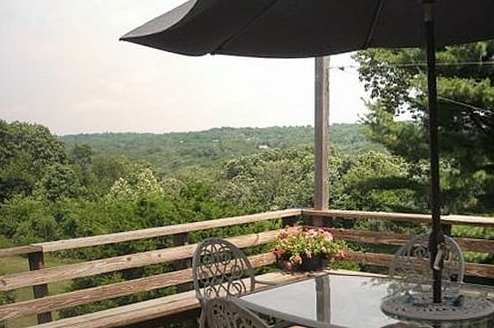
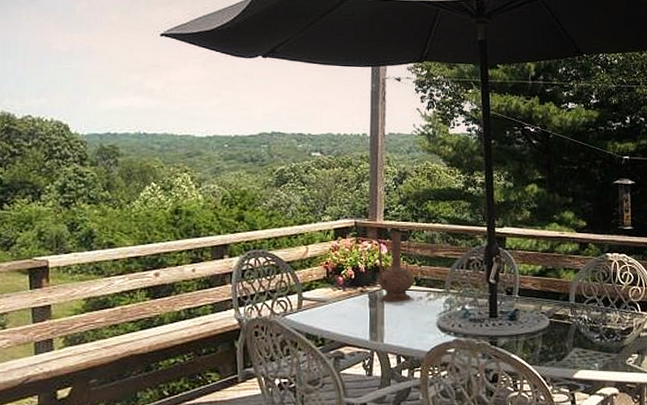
pitcher: none [318,220,359,286] -> present [372,232,414,302]

